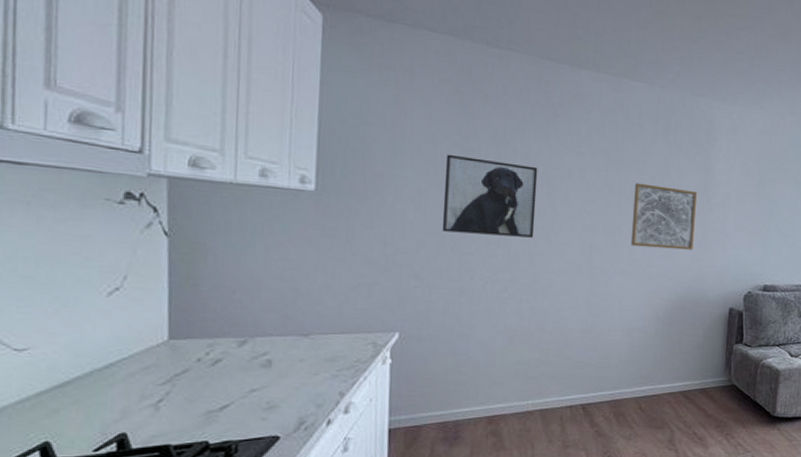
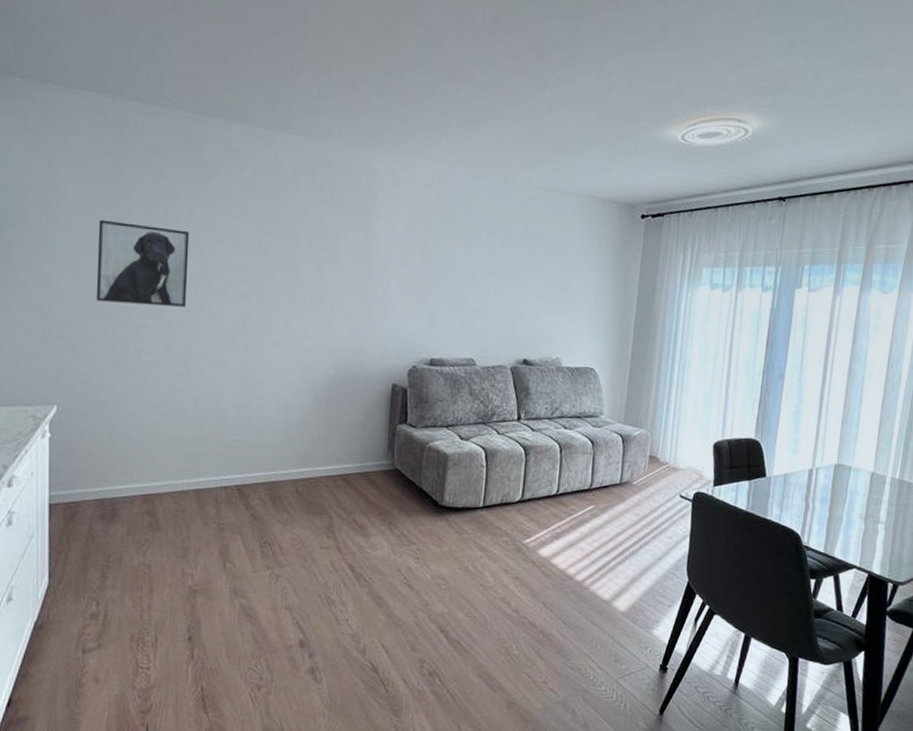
wall art: present [630,183,697,250] -> none [285,246,356,320]

